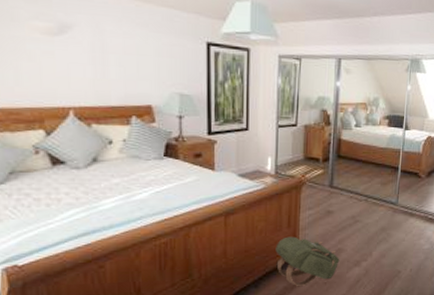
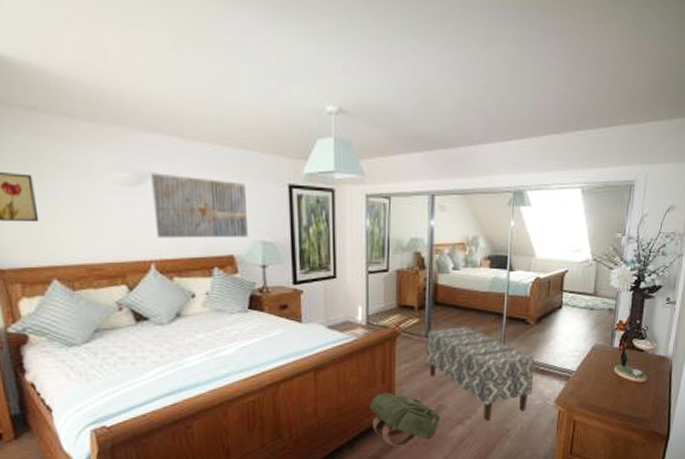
wall art: none [73,23,167,89] -> present [151,173,249,239]
bench: none [328,178,424,263] -> present [426,327,535,421]

